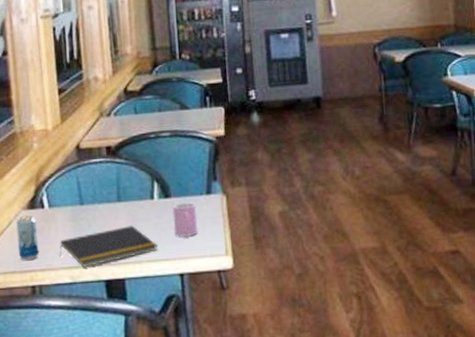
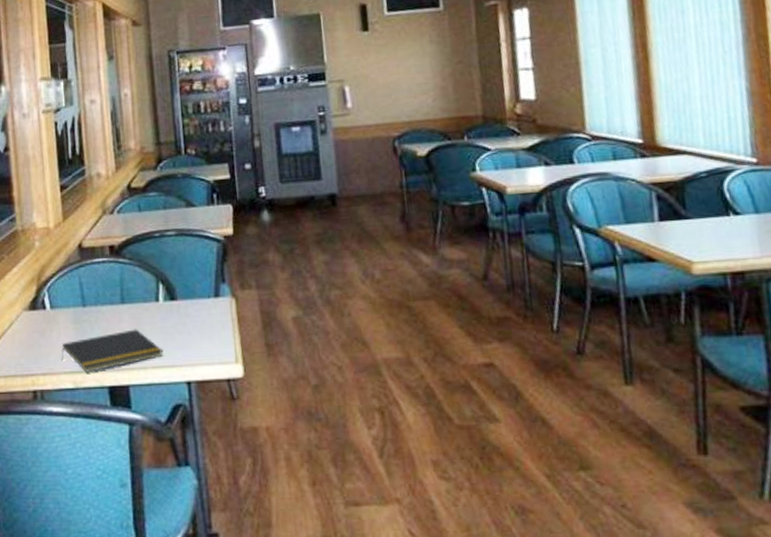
beverage can: present [16,215,39,260] -> none [17,317,41,363]
cup: present [172,202,198,237] -> none [178,306,206,342]

